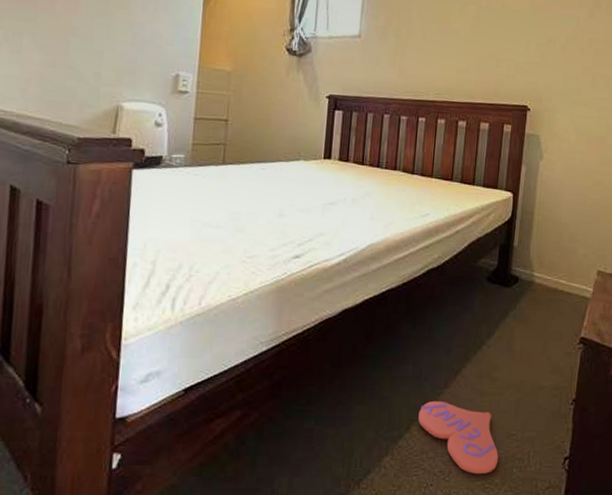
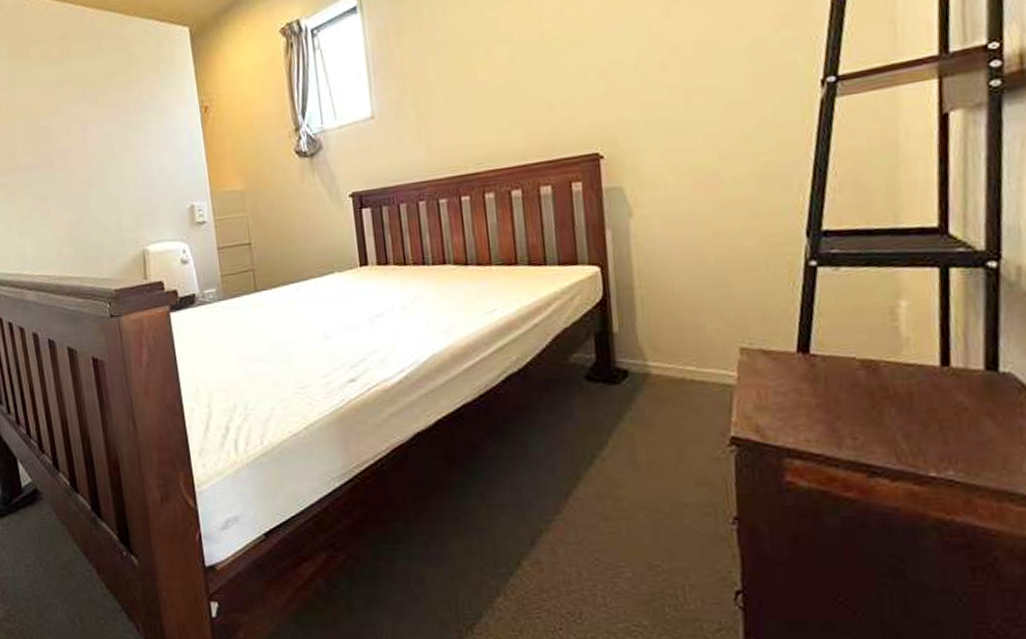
slippers: present [418,400,499,475] -> none [528,529,643,616]

